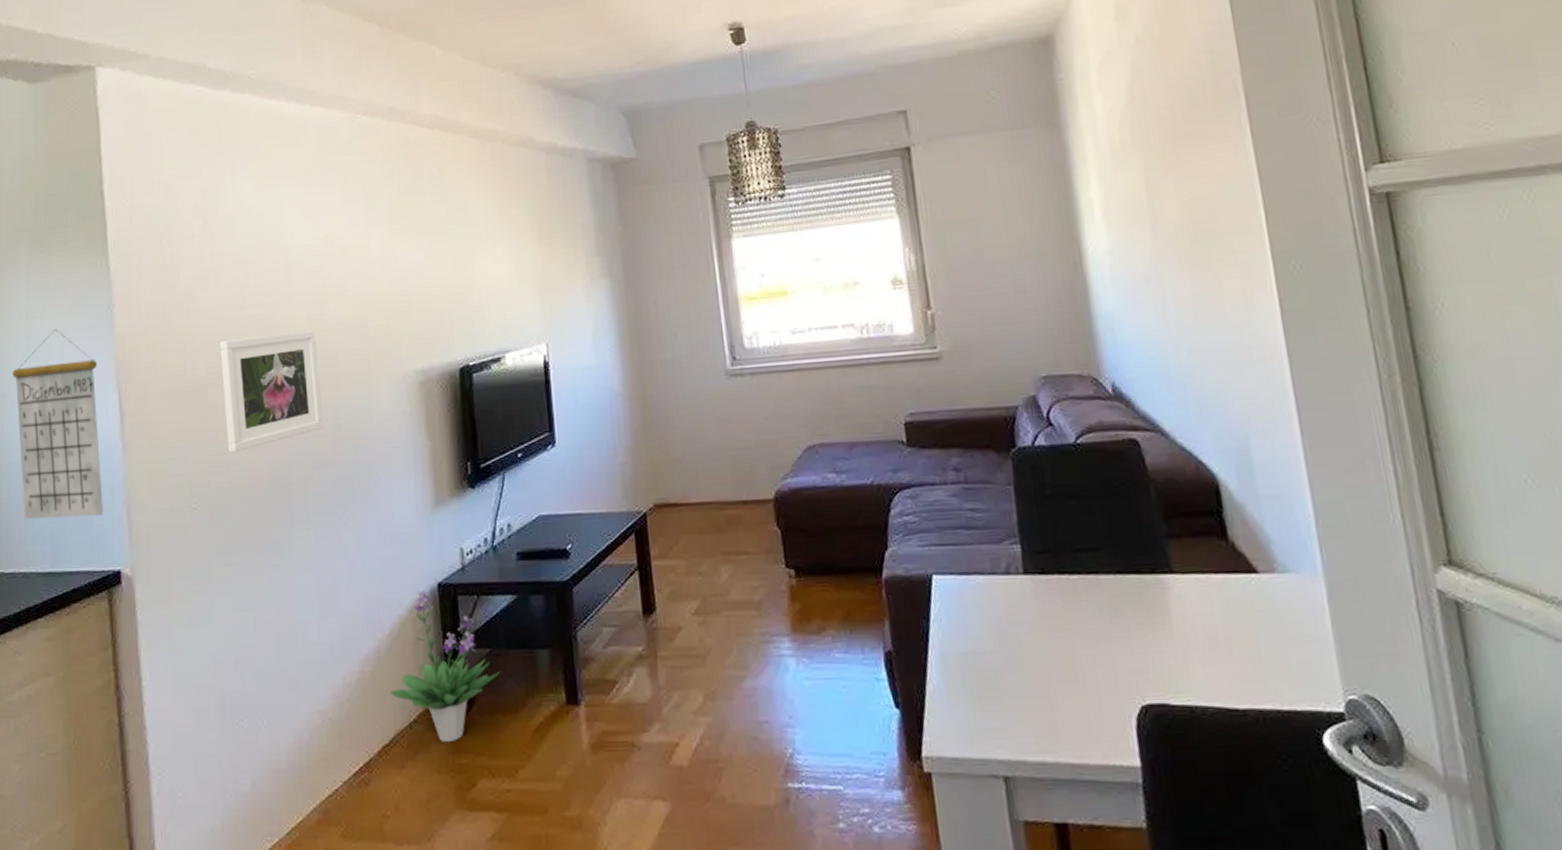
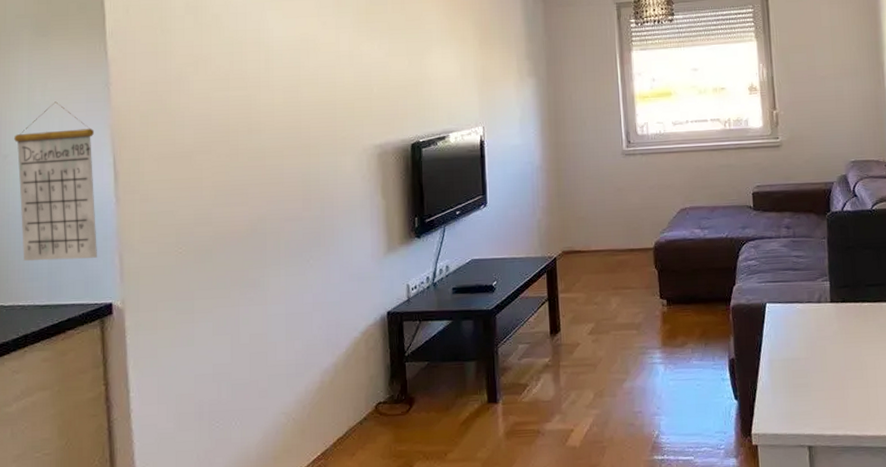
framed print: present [220,329,324,453] -> none [206,109,295,208]
potted plant: present [390,590,500,743] -> none [345,317,436,435]

